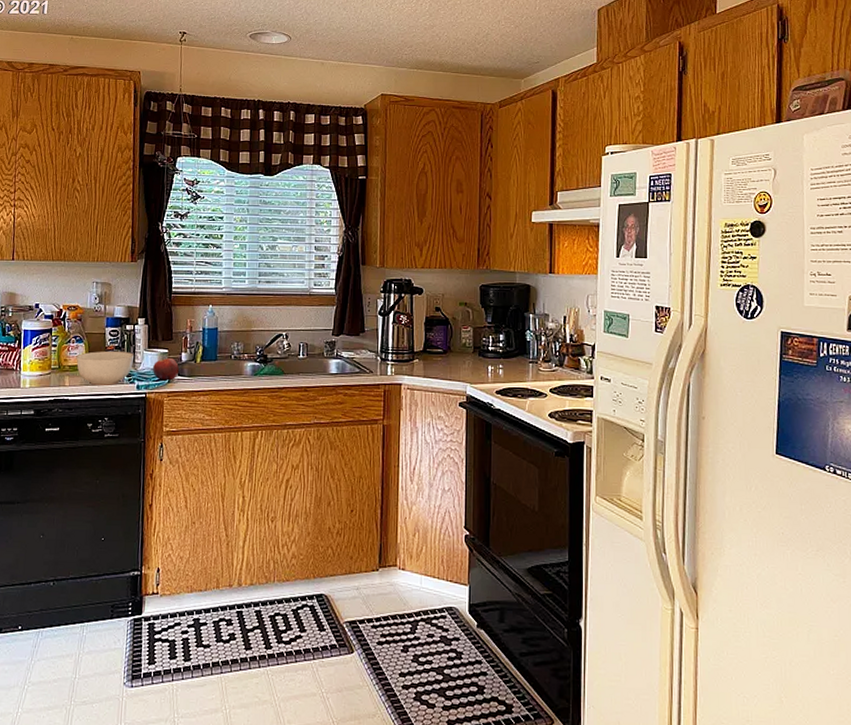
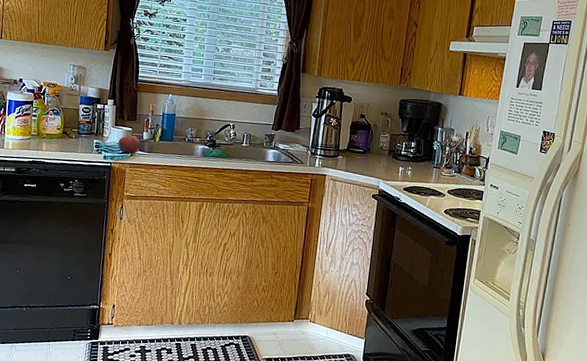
bowl: present [76,350,134,386] -> none [53,124,103,154]

